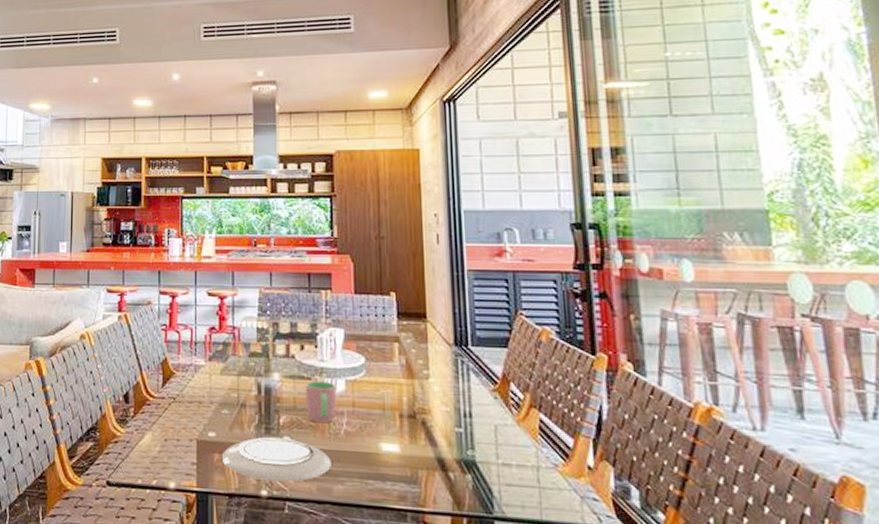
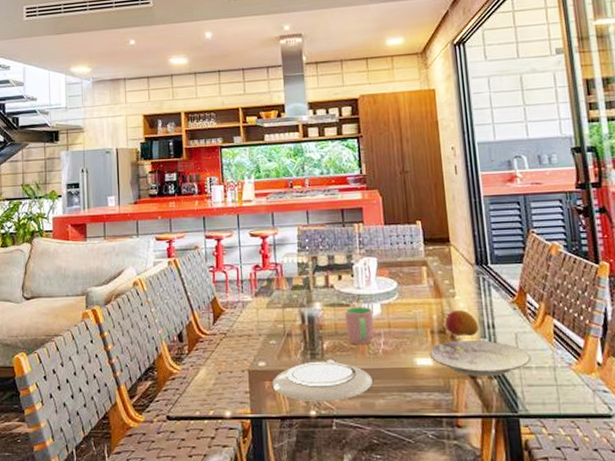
plate: none [396,427,512,471] -> present [429,340,532,376]
fruit: none [416,394,453,425] -> present [445,310,479,337]

